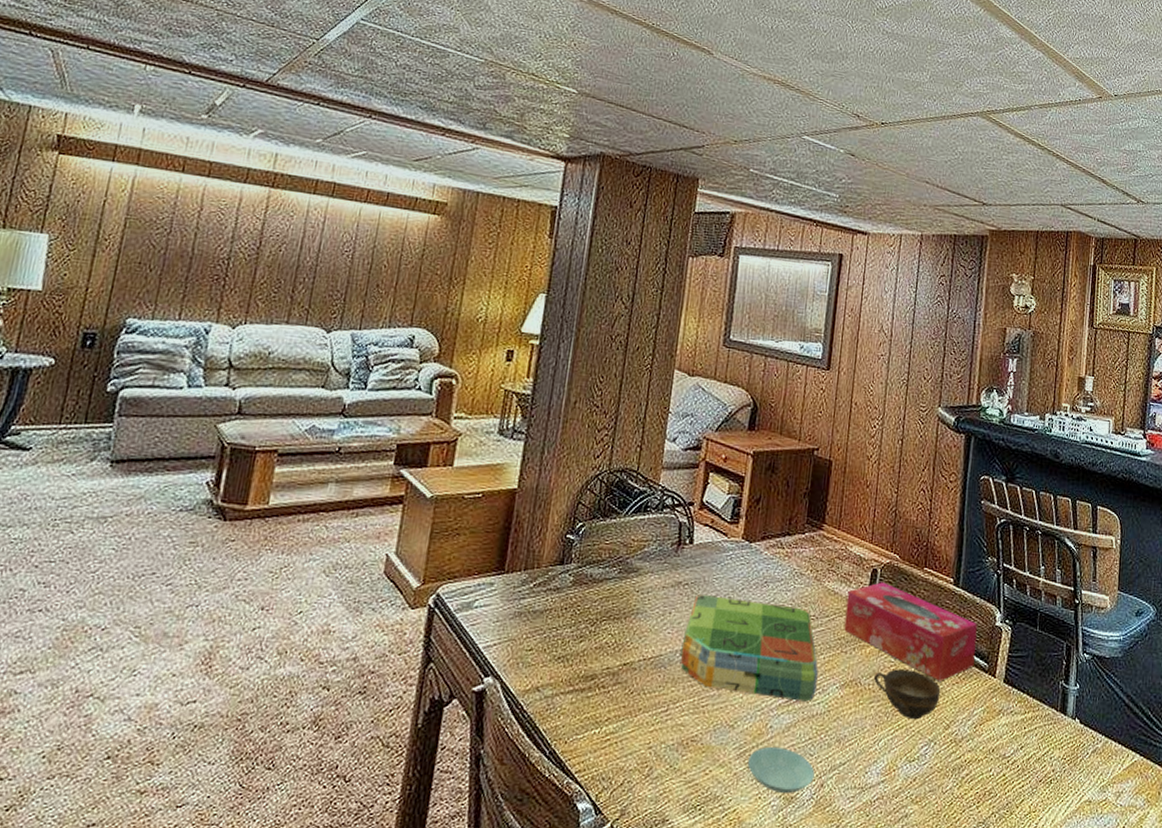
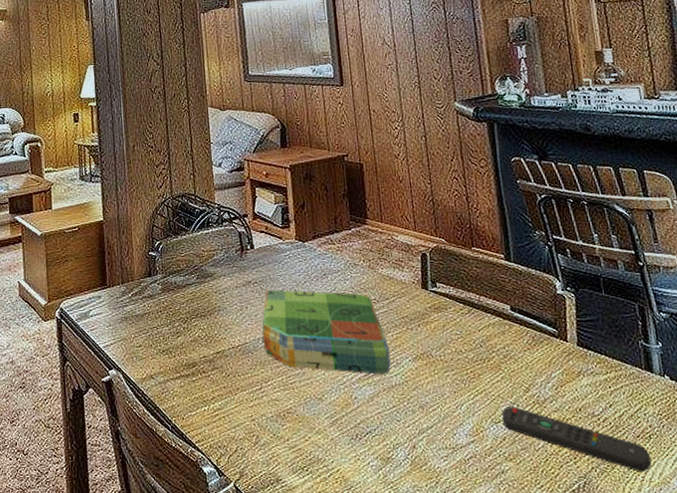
saucer: present [747,746,815,794] -> none [340,414,406,456]
tissue box: present [844,582,977,682] -> none [402,264,543,349]
cup: present [874,669,941,720] -> none [444,340,514,385]
remote control: none [916,744,1048,819] -> present [501,407,652,472]

